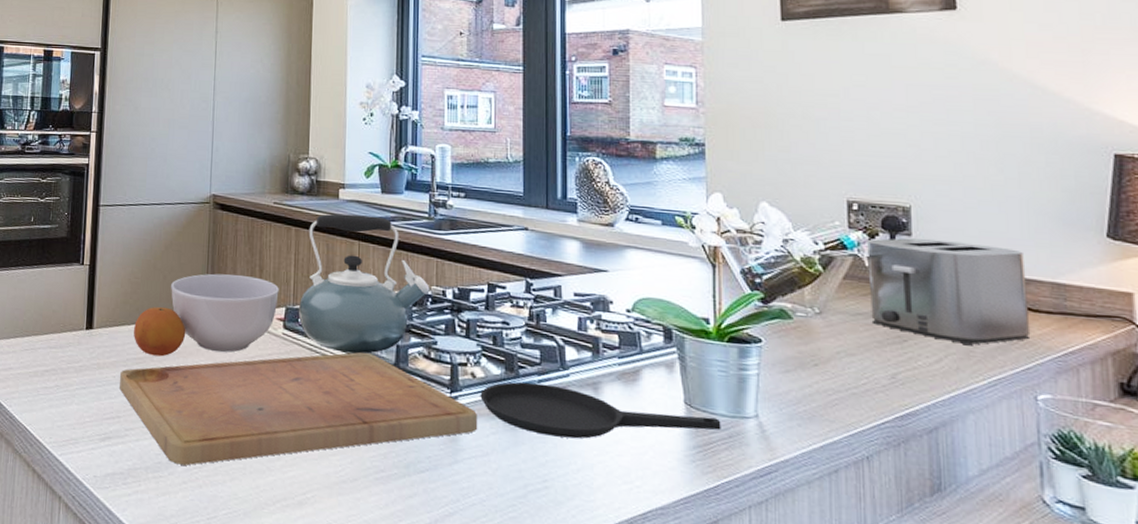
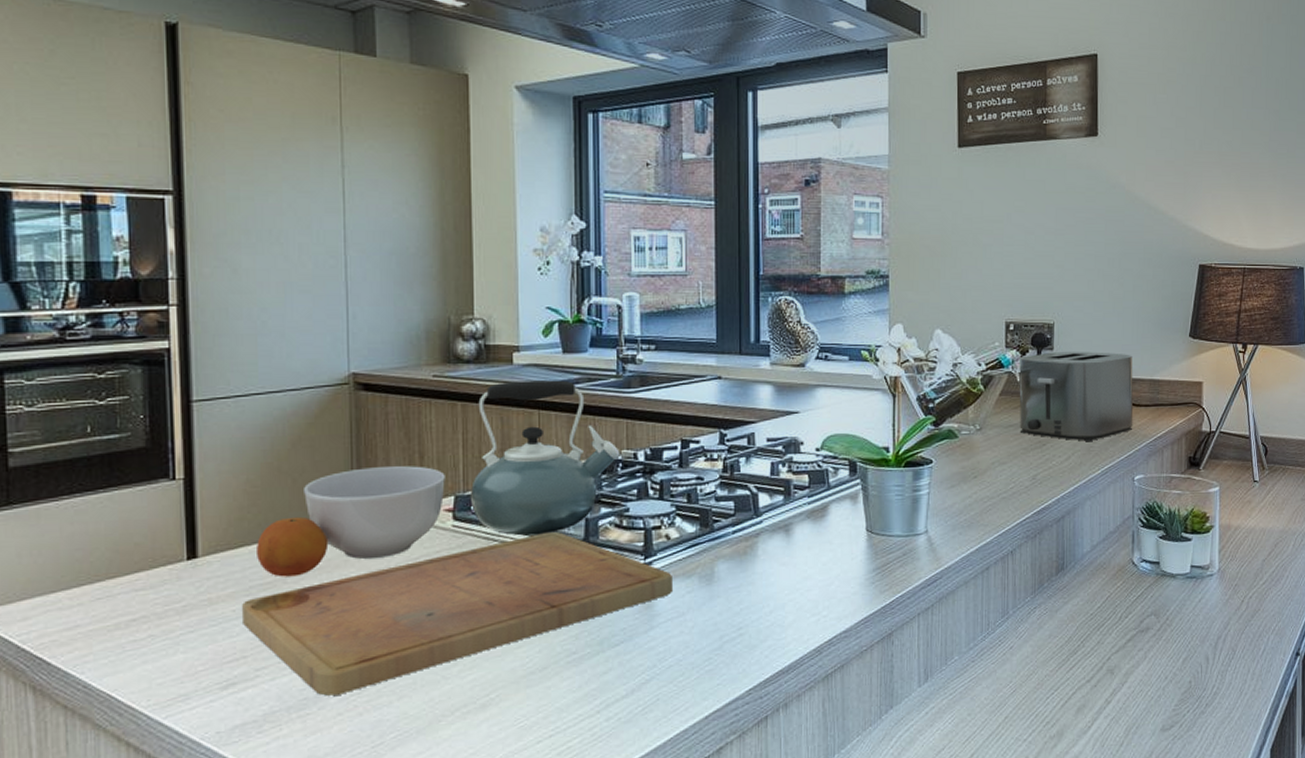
frying pan: present [480,382,721,439] -> none [675,534,897,585]

